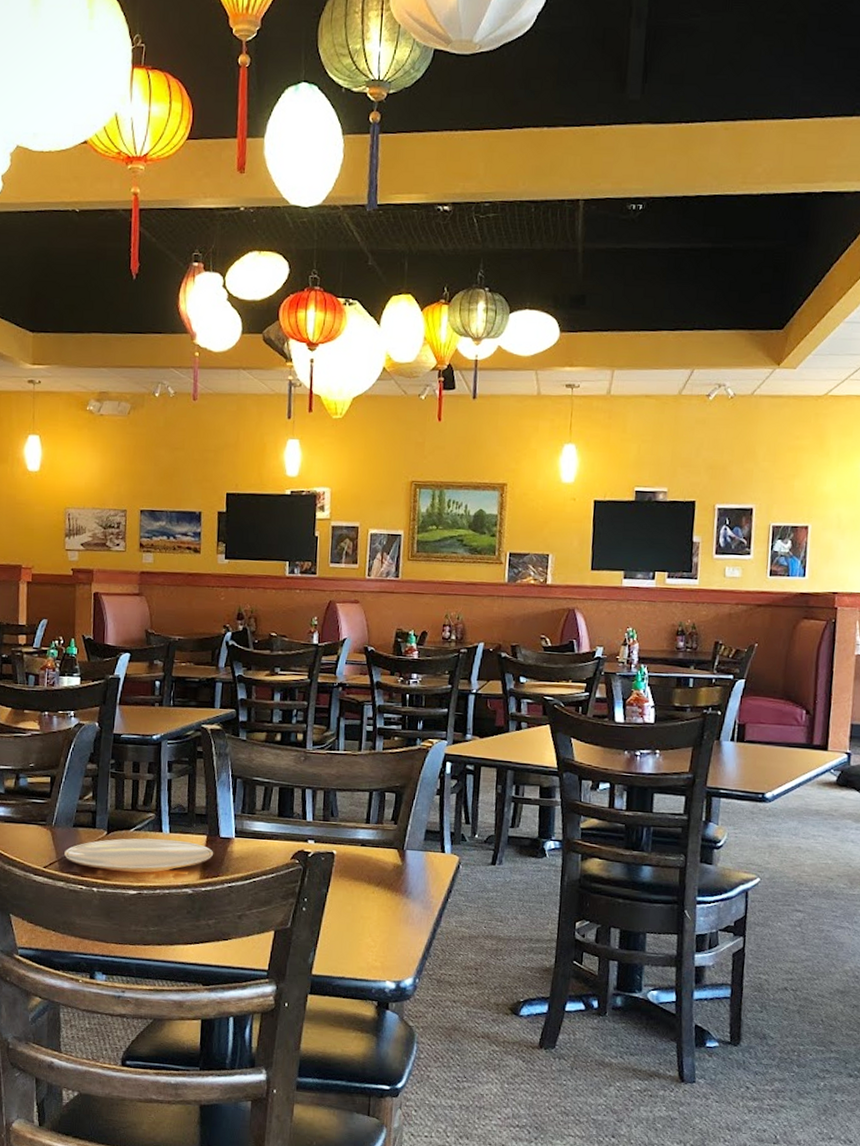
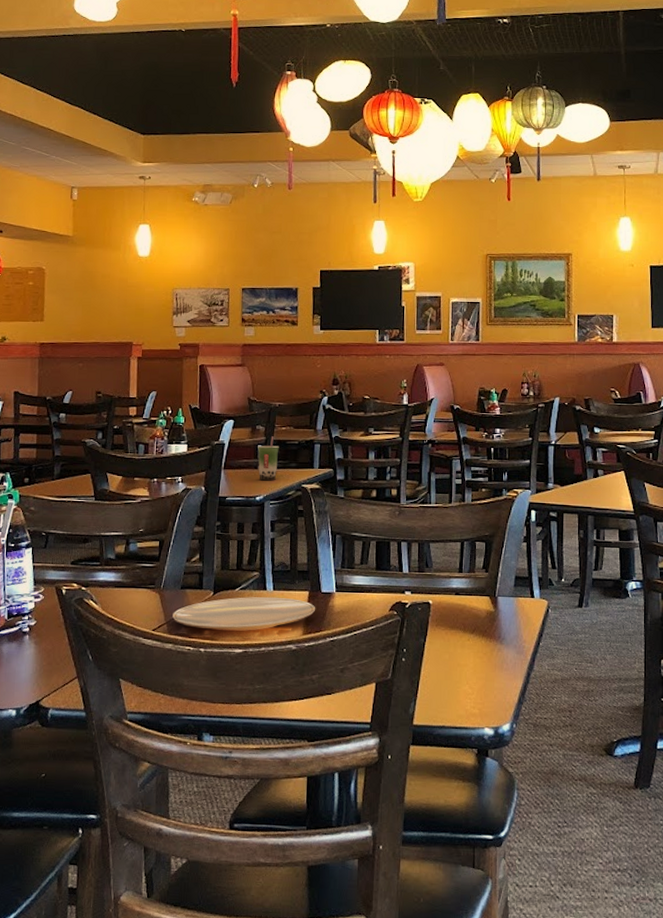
beverage cup: none [155,672,178,720] -> present [257,436,279,481]

